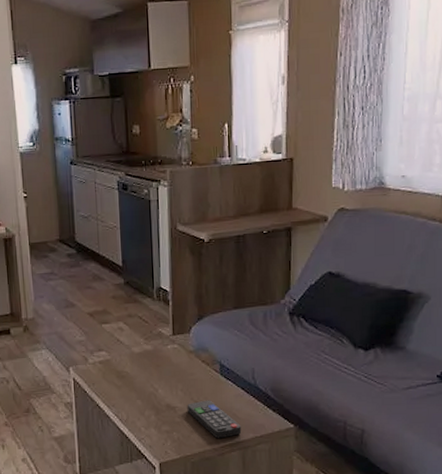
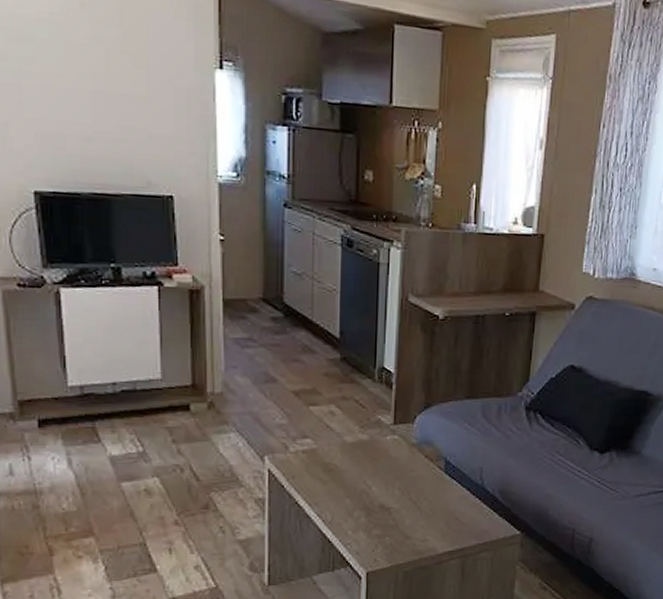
remote control: present [187,400,242,439] -> none [403,501,464,545]

